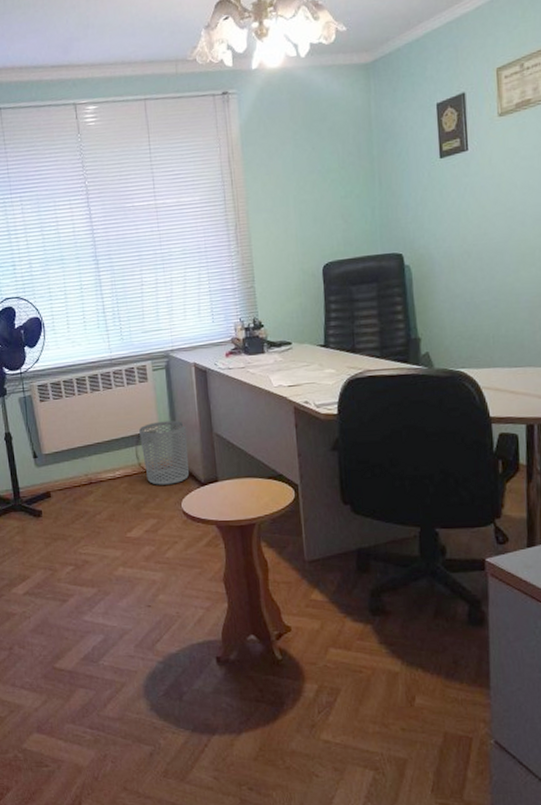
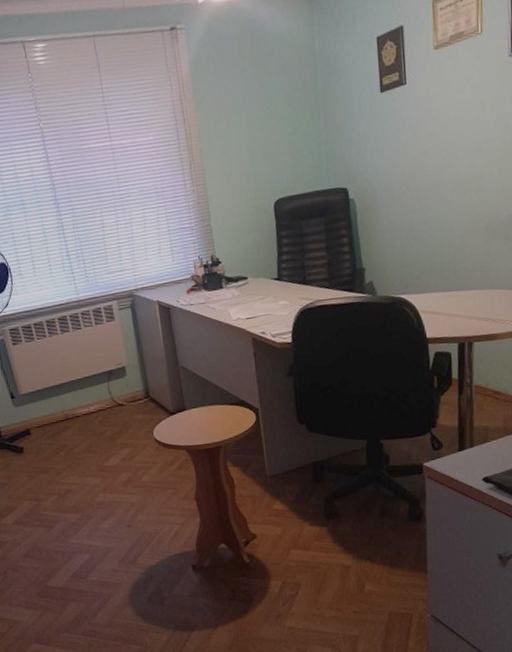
waste bin: present [139,420,190,485] -> none [110,356,159,417]

